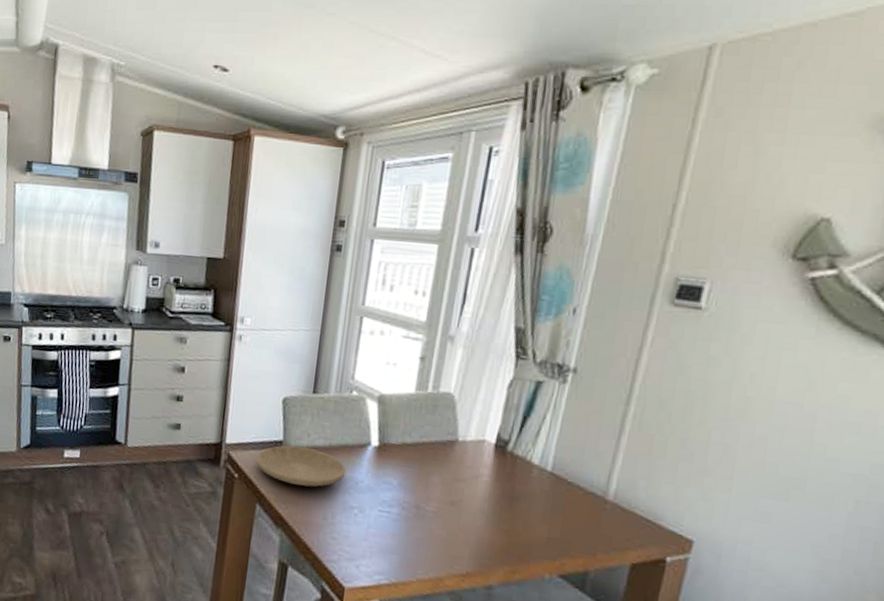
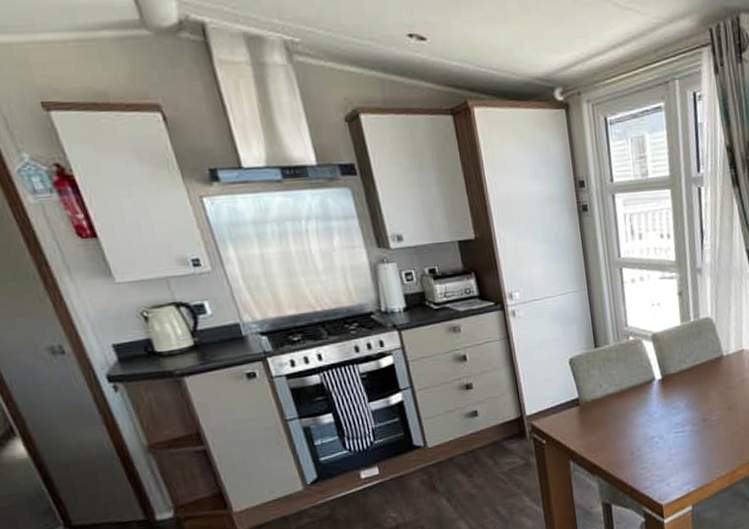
plate: present [256,445,346,487] -> none [559,397,640,435]

